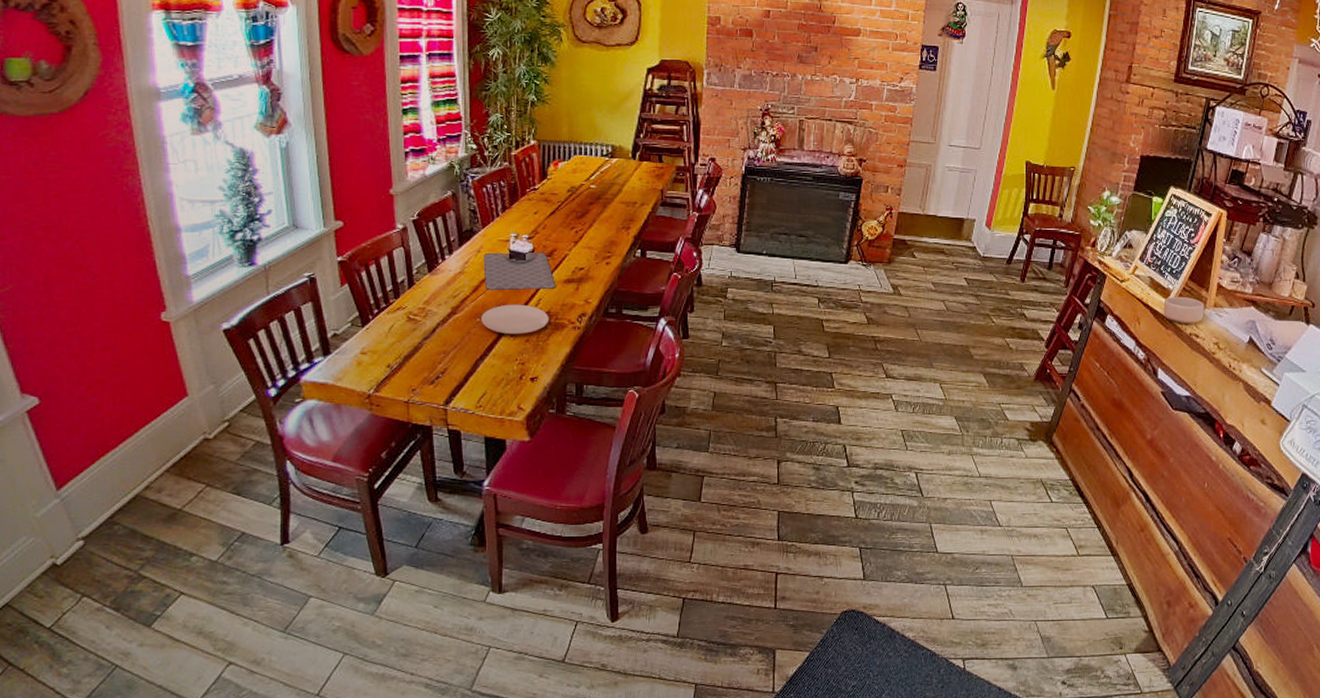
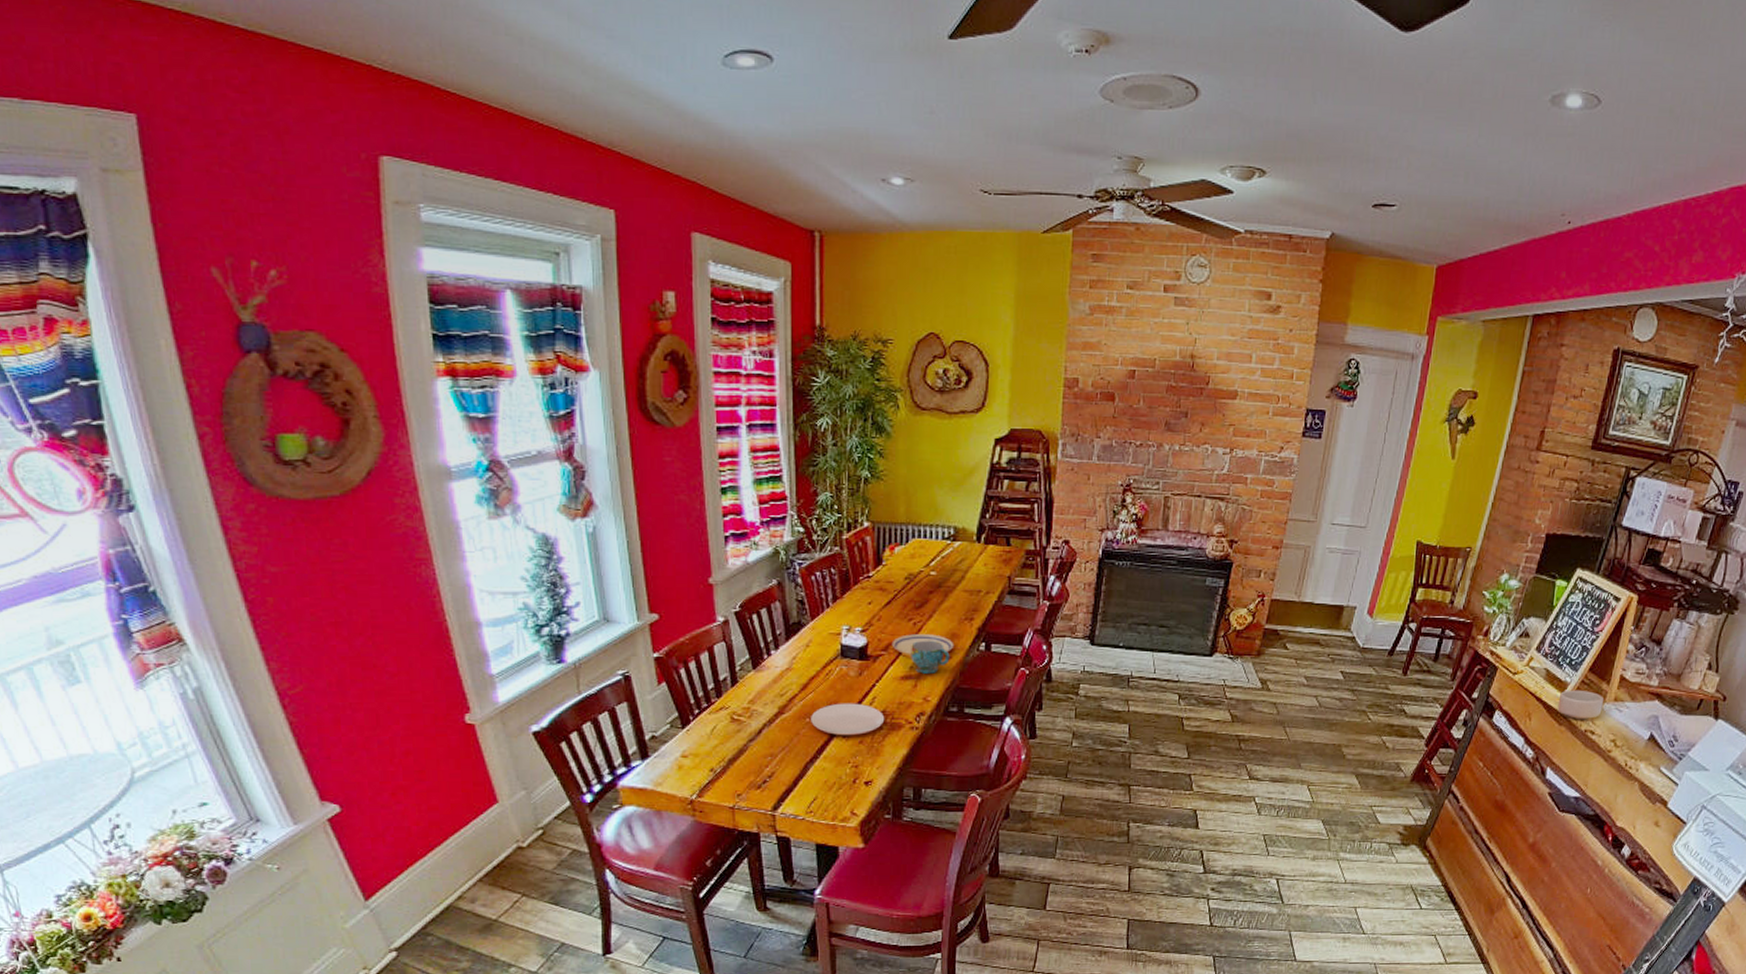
placemat: present [483,251,556,291] -> none [812,645,892,689]
plate: none [555,241,613,262] -> present [891,634,954,657]
cup: none [573,247,609,278] -> present [911,640,950,674]

